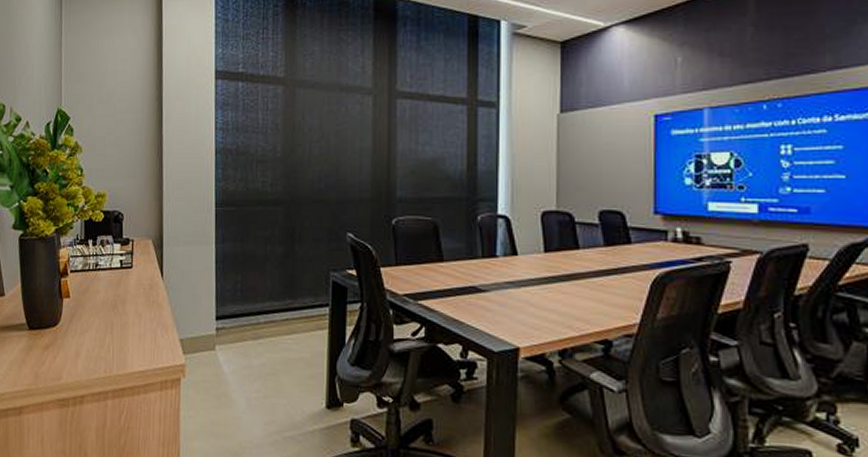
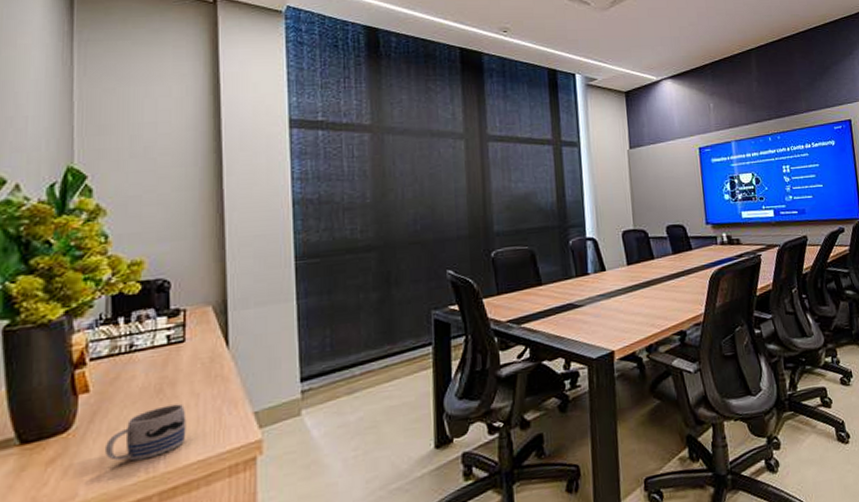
mug: none [79,319,132,361] -> present [106,403,186,461]

